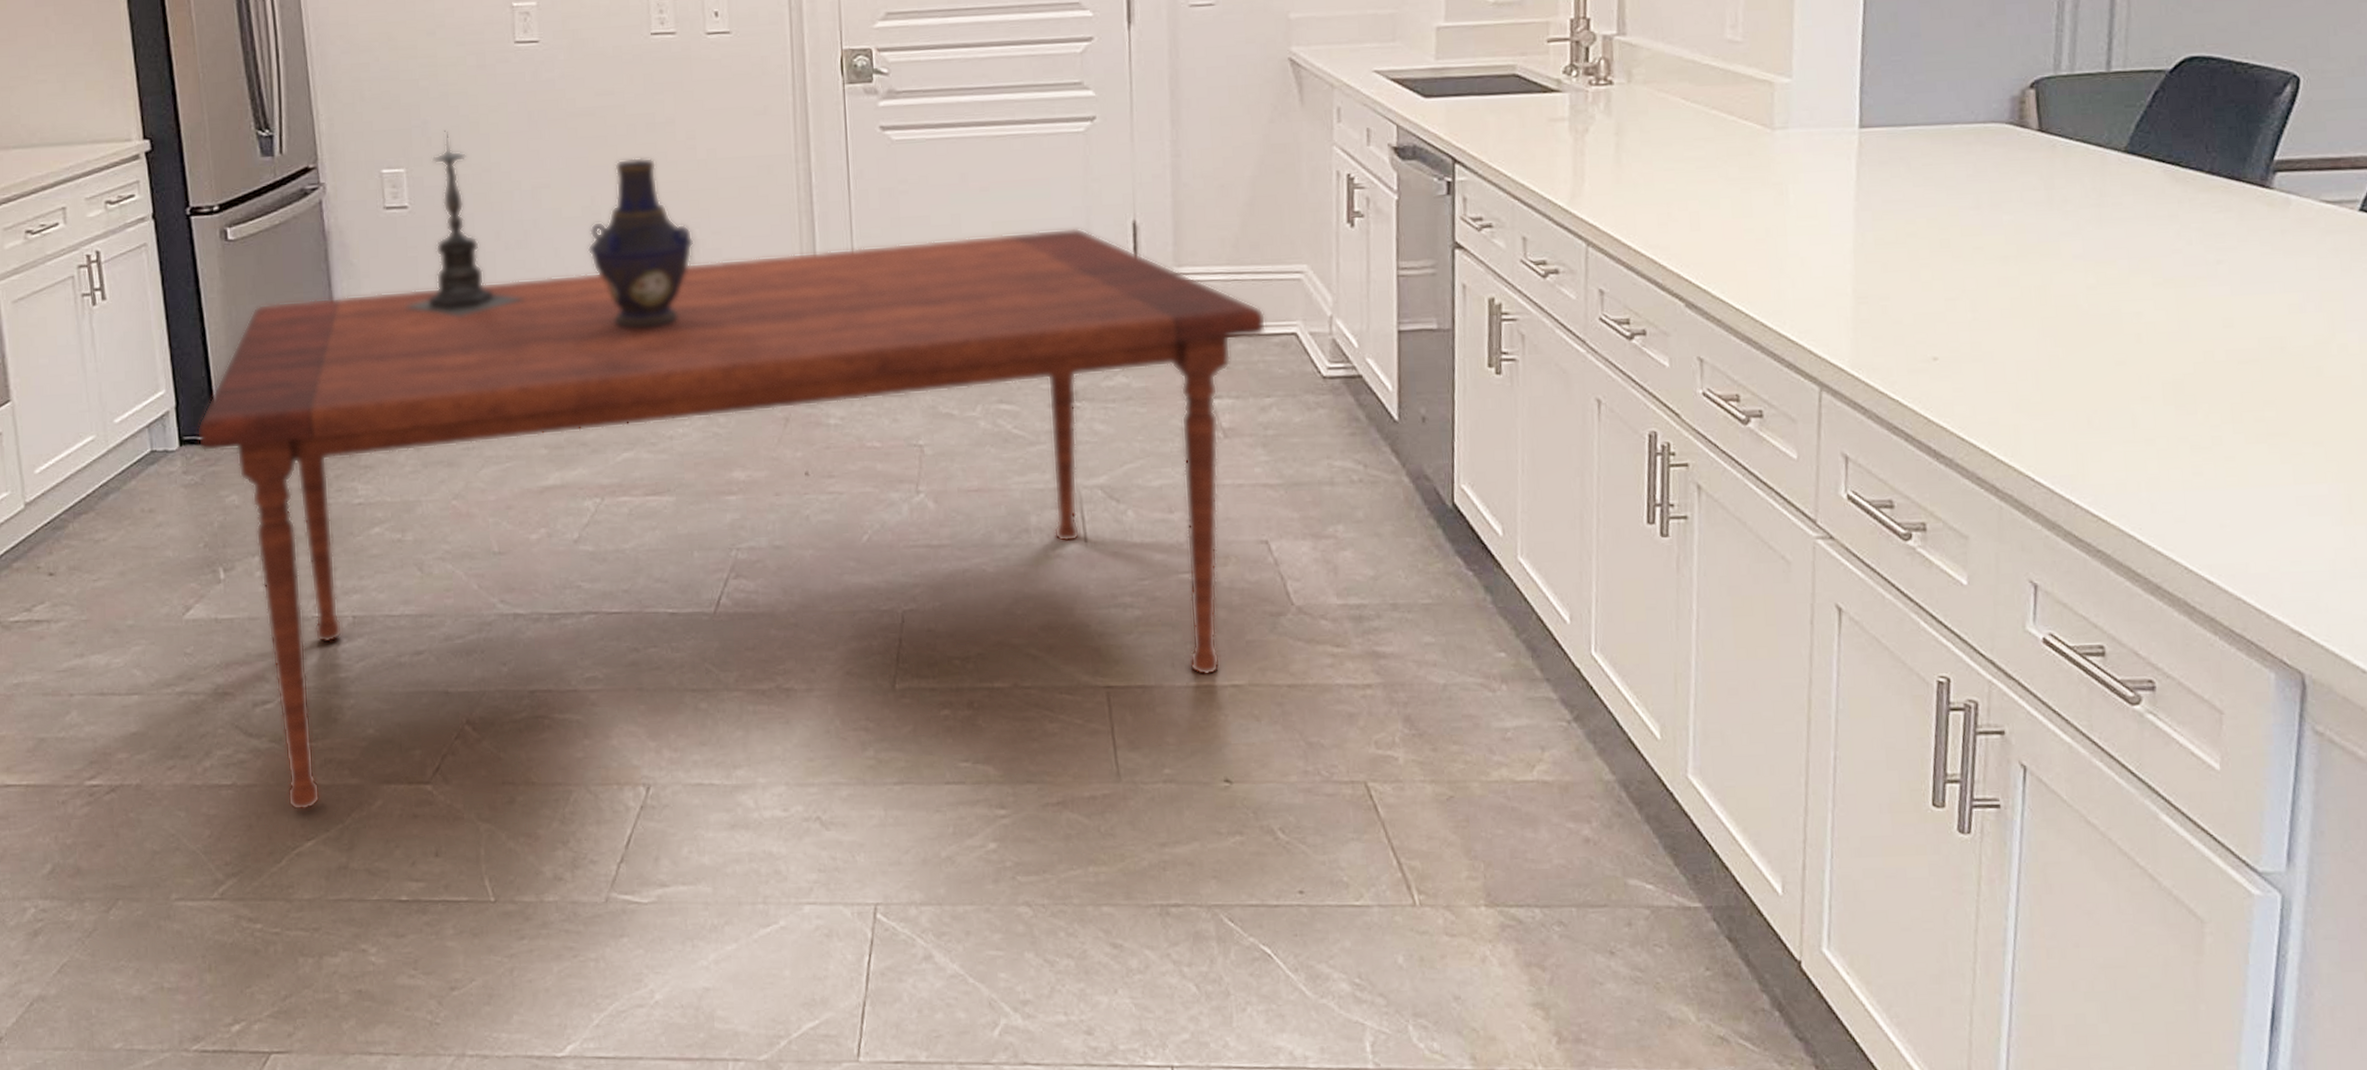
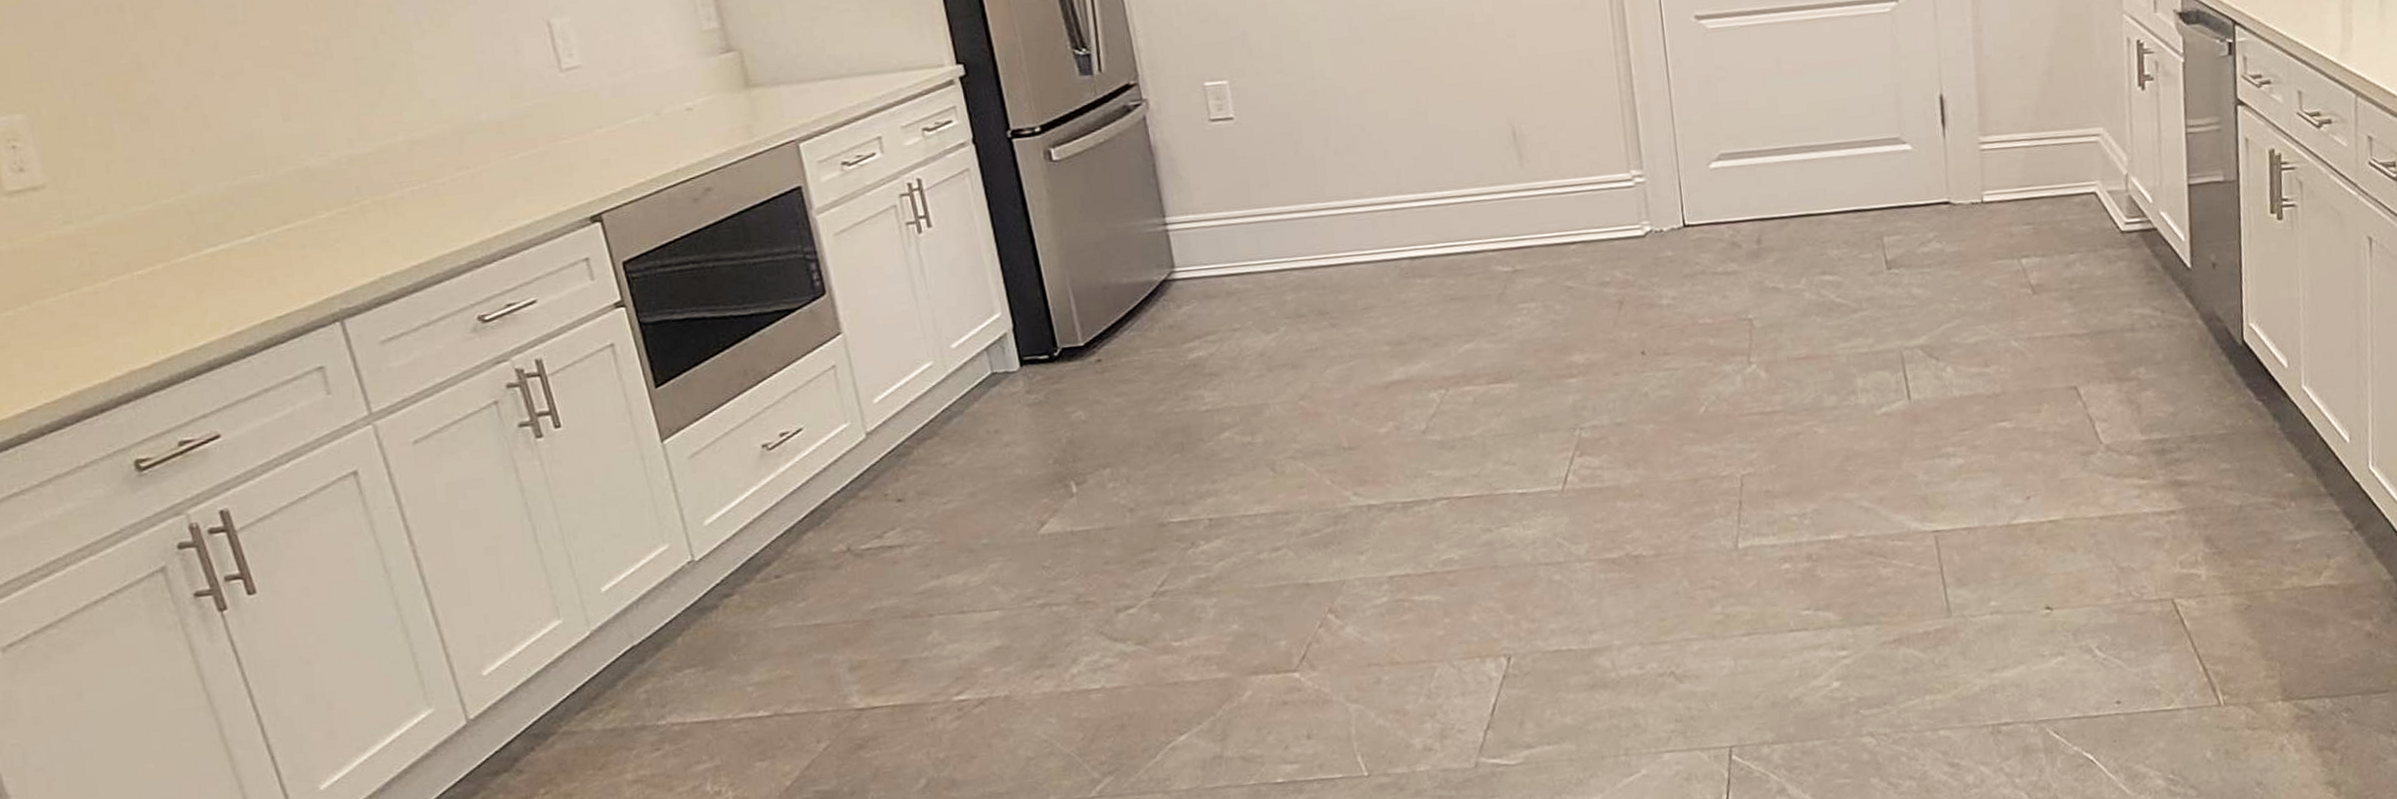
dining table: present [196,228,1267,811] -> none [1036,104,2068,708]
candle holder: present [404,129,525,317] -> none [1237,40,1357,223]
vase: present [587,157,694,329] -> none [1415,57,1521,225]

